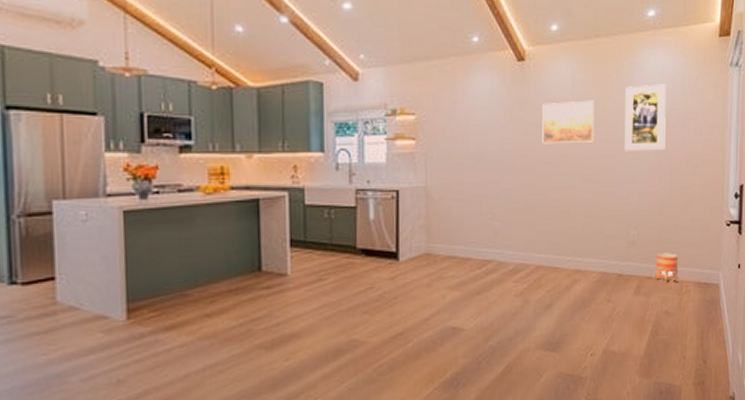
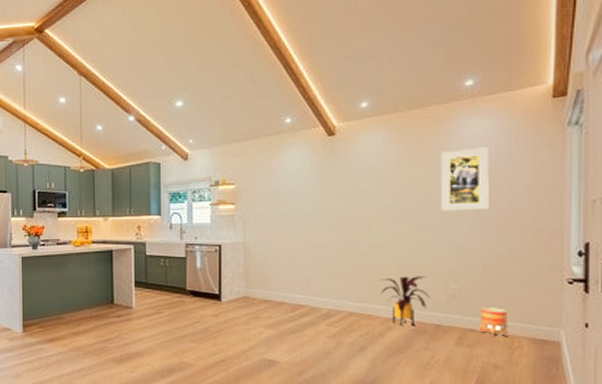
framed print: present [542,100,594,144] -> none [353,166,407,206]
house plant: none [568,222,614,278] -> present [381,276,431,326]

